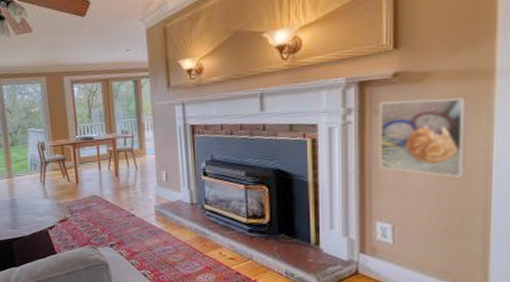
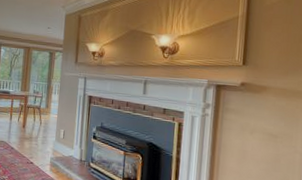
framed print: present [380,97,467,177] -> none [226,103,290,171]

